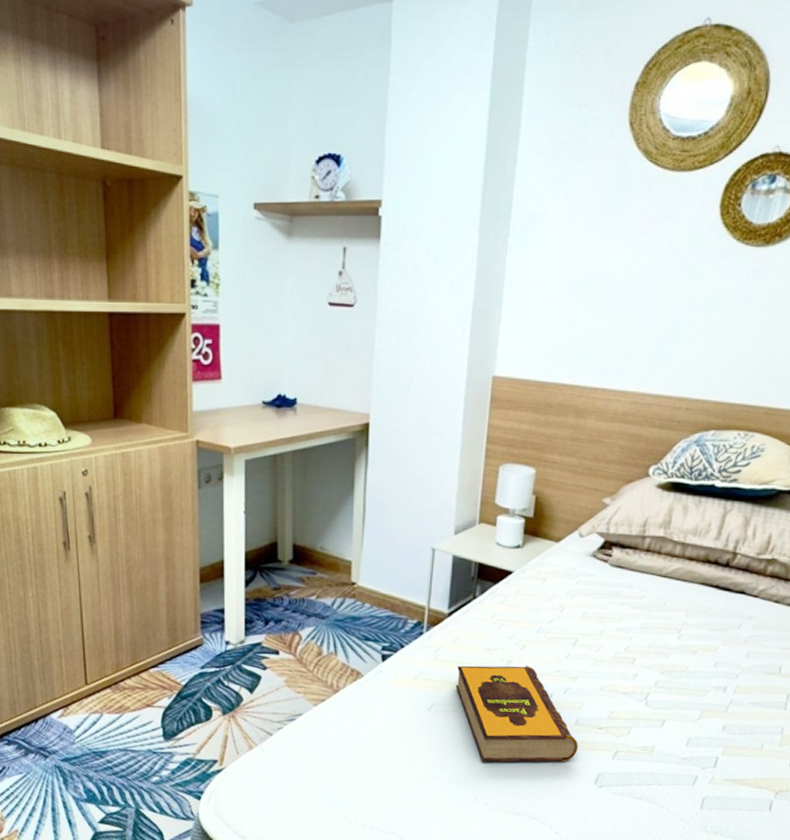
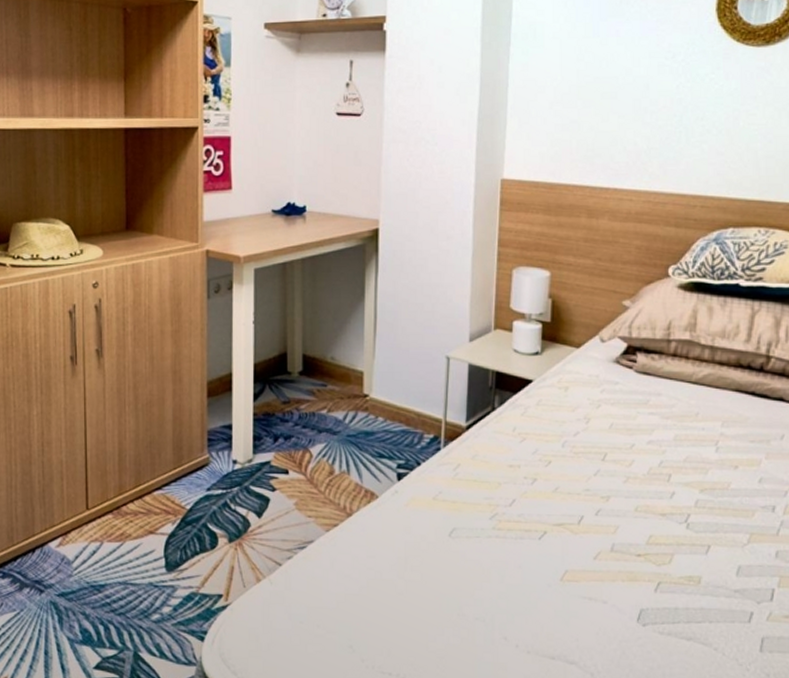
hardback book: present [456,665,578,762] -> none [477,484,615,596]

